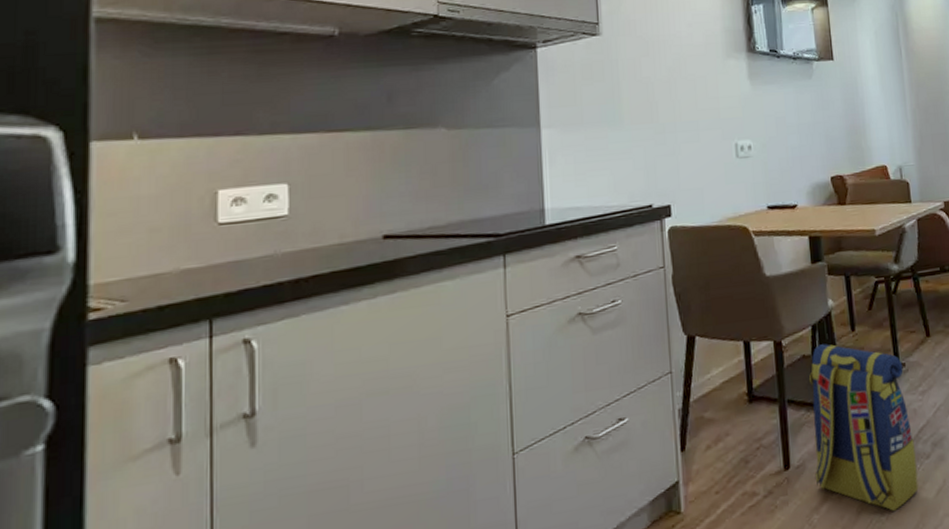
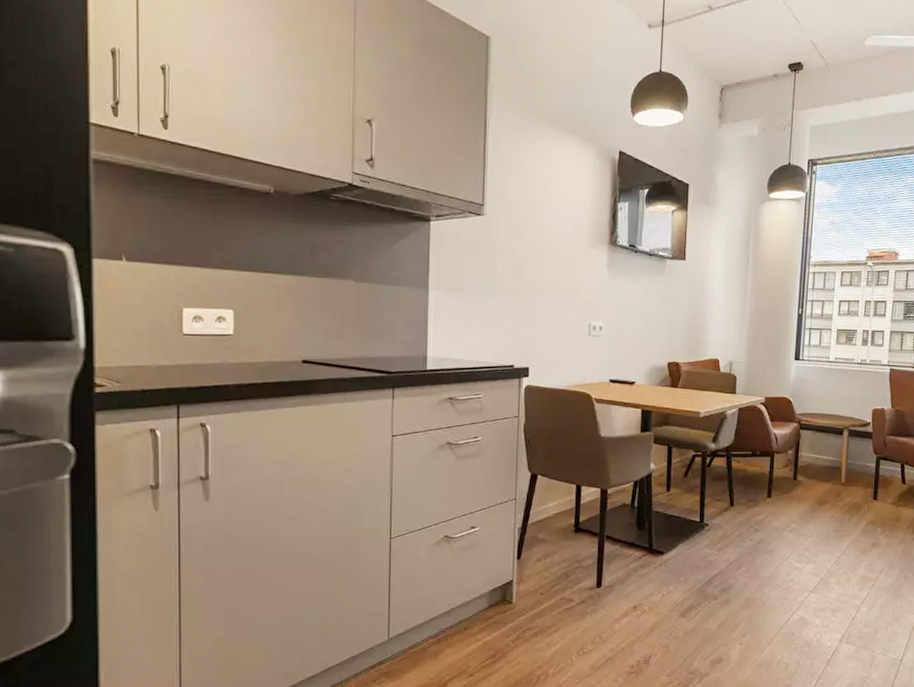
backpack: present [809,344,919,511] -> none [620,498,706,633]

